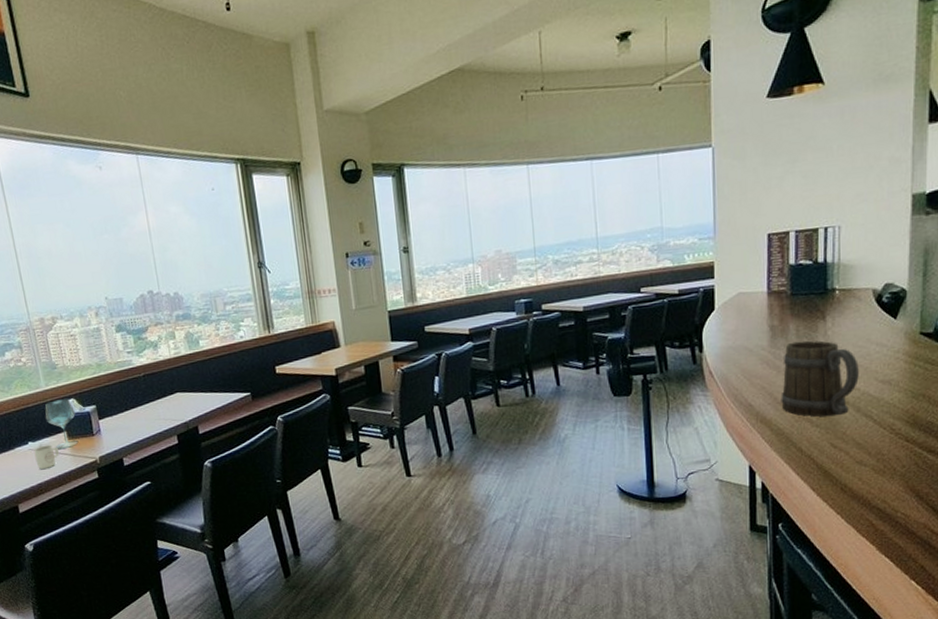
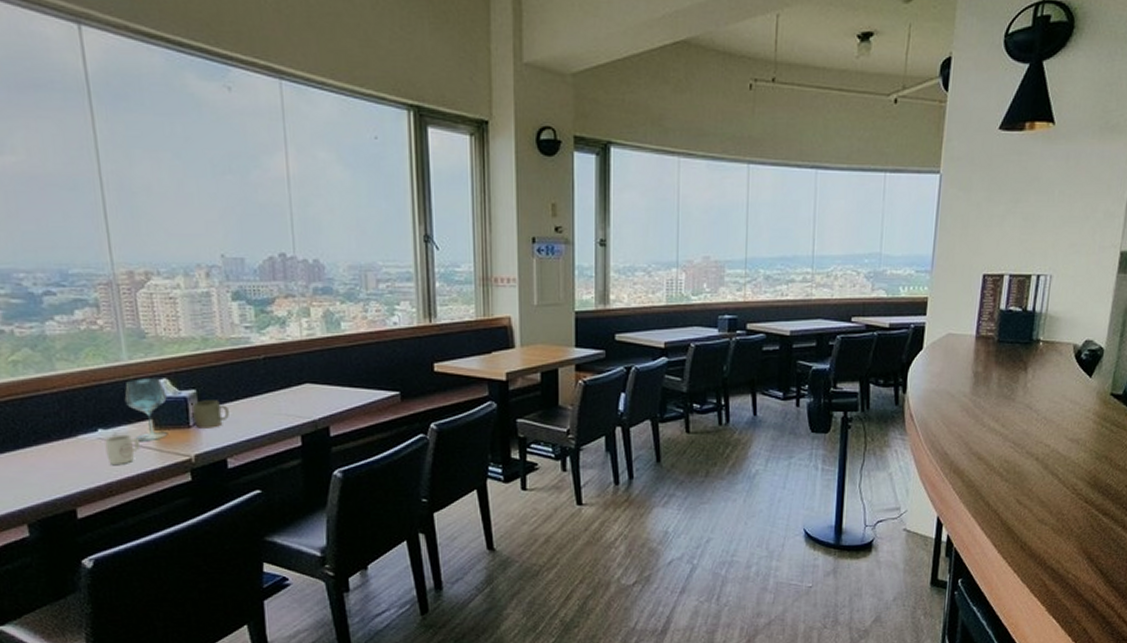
mug: none [94,412,122,436] -> present [192,400,229,429]
beer mug: present [781,340,859,417] -> none [975,391,1052,471]

